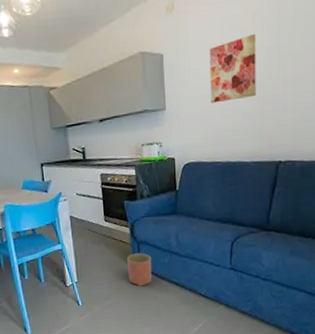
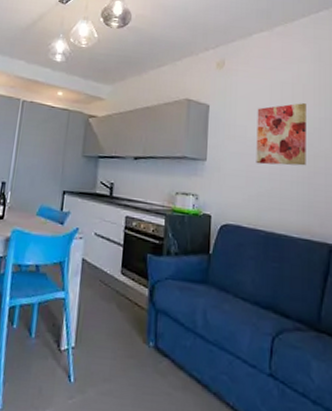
planter: present [127,253,152,287] -> none [138,324,171,374]

